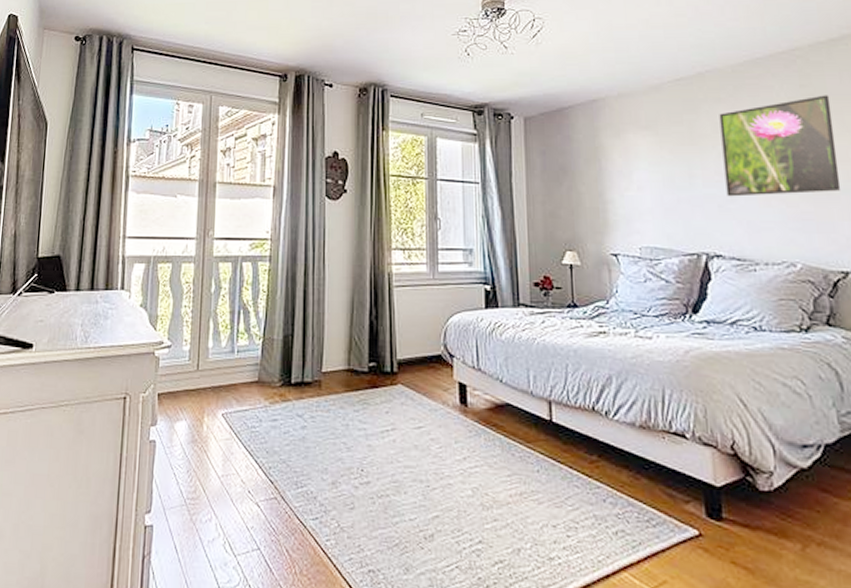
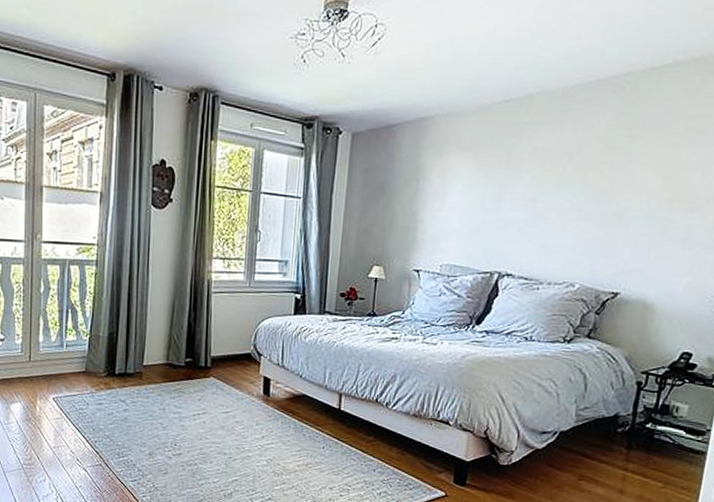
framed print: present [719,95,841,197] -> none [528,124,647,221]

